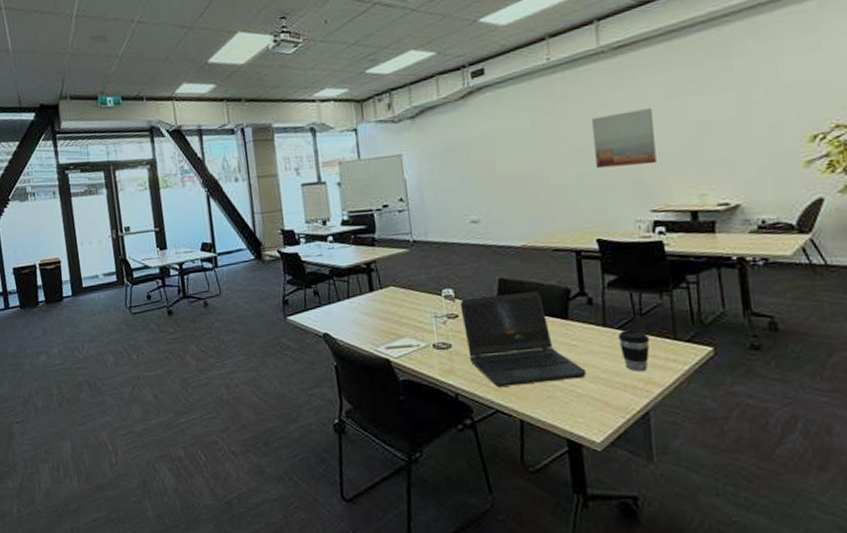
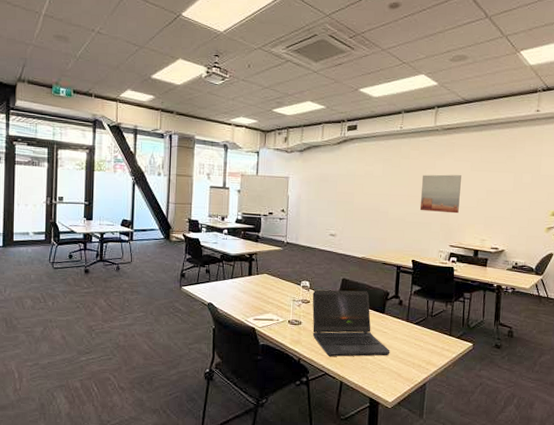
coffee cup: present [617,330,650,372] -> none [414,326,435,356]

